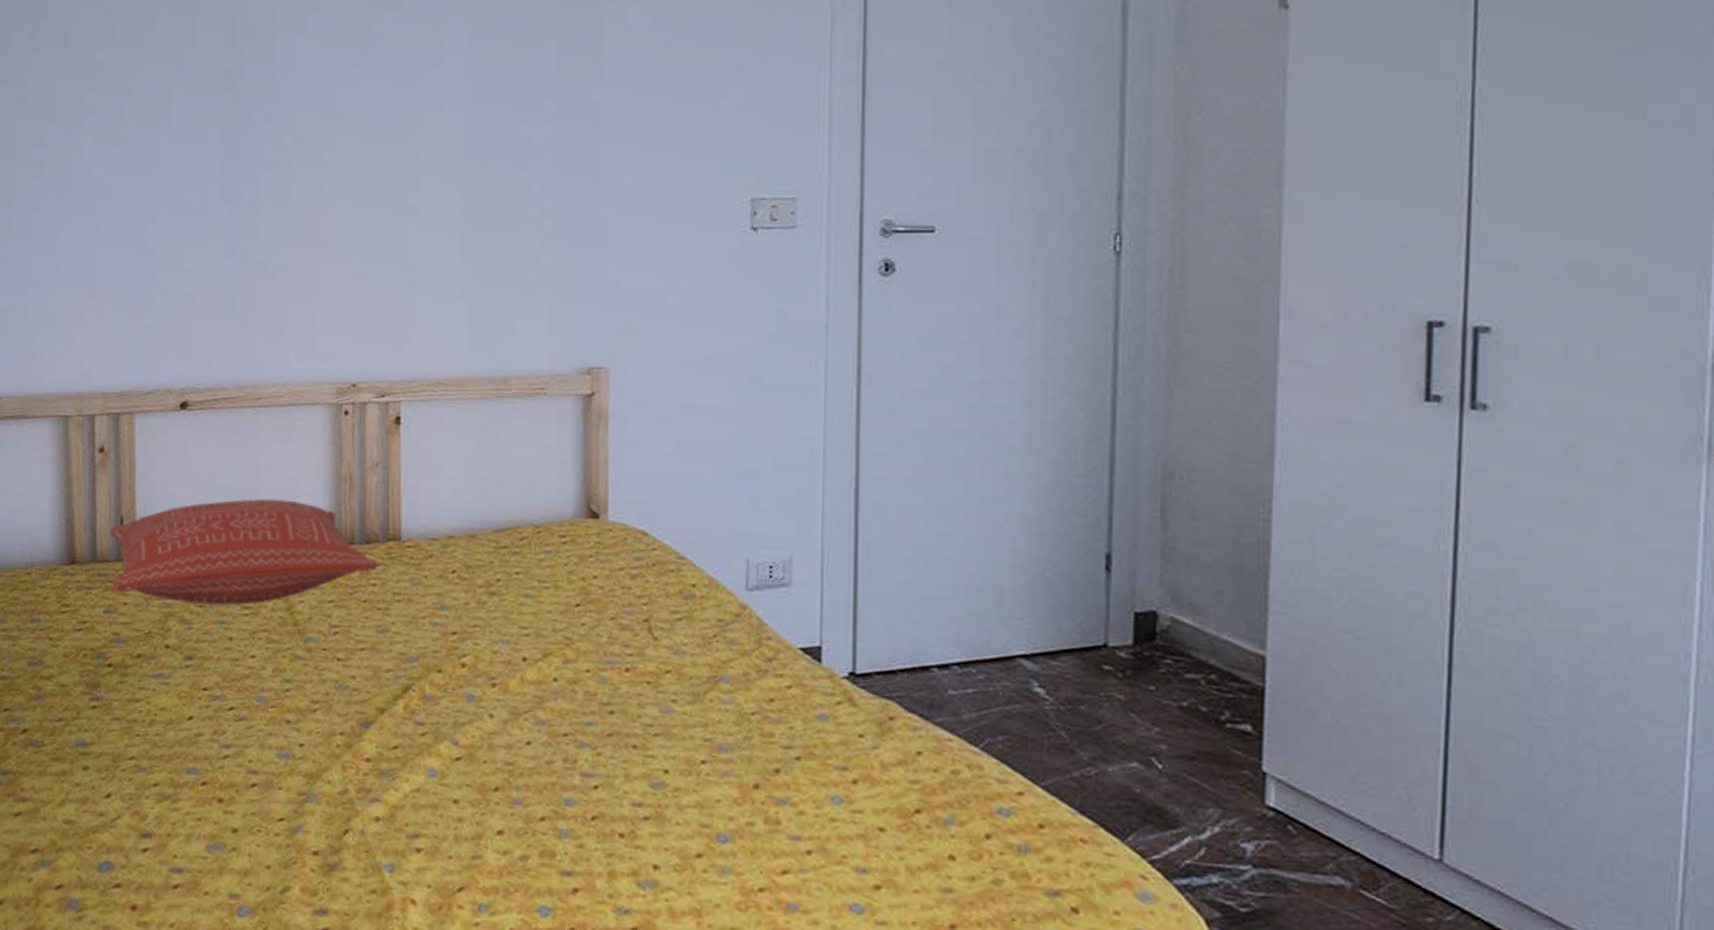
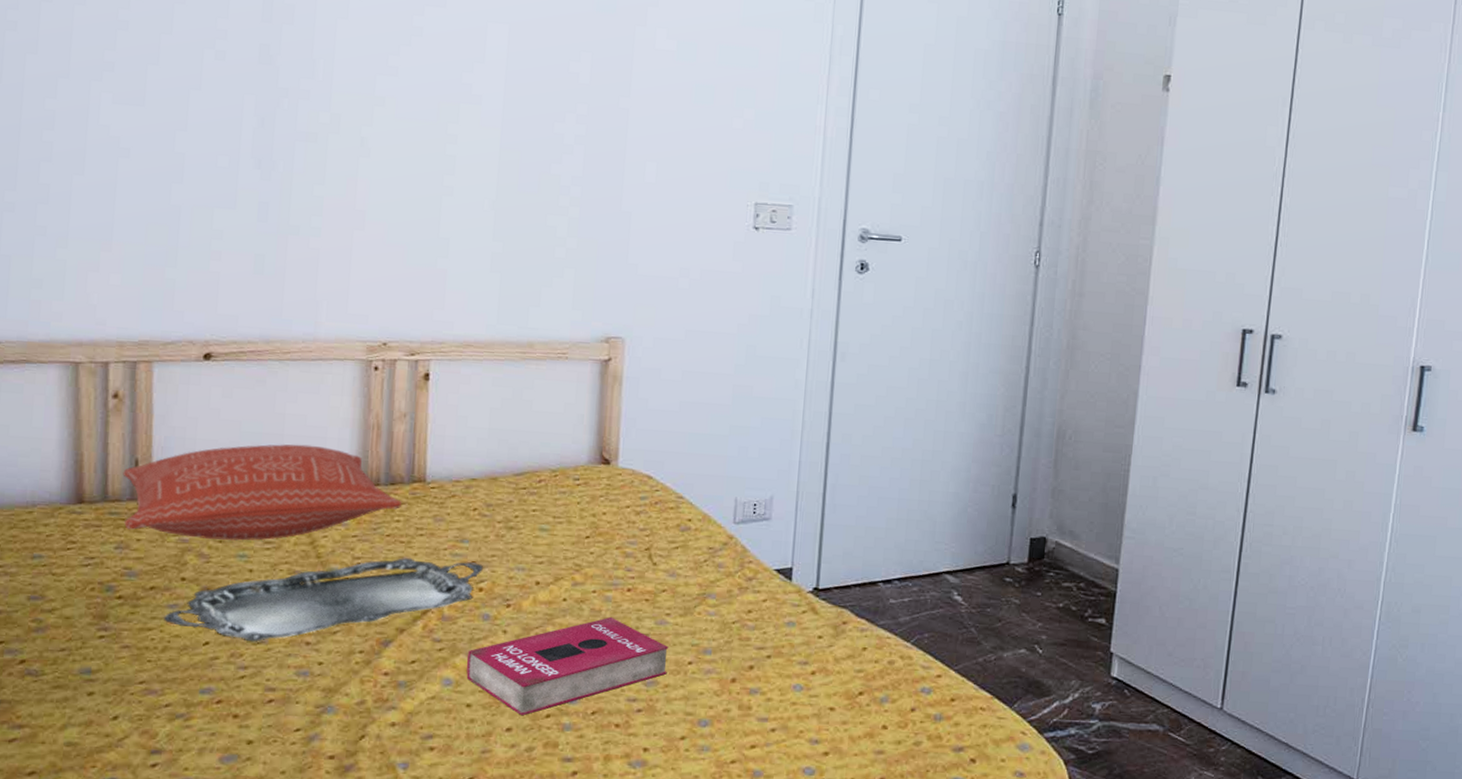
serving tray: none [149,627,466,718] -> present [162,558,484,642]
book: none [451,702,677,817] -> present [466,617,668,716]

